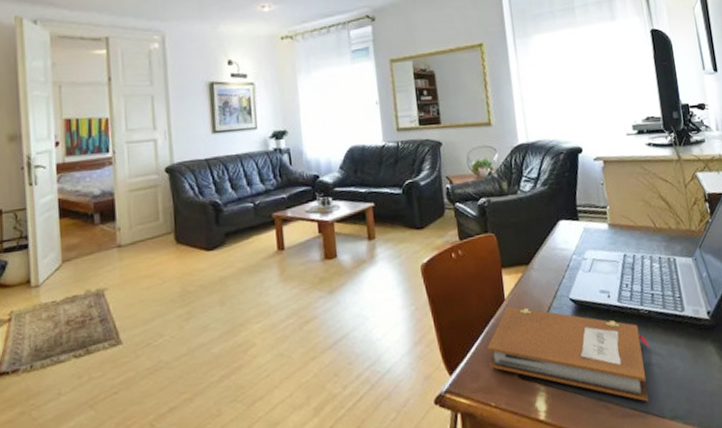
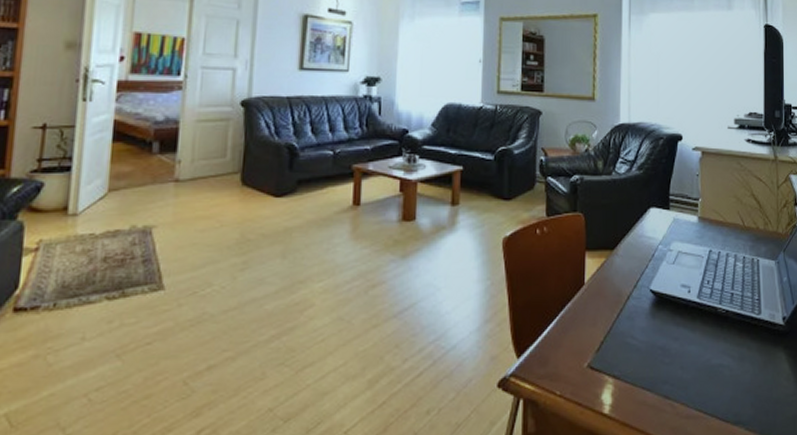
notebook: present [487,306,649,402] -> none [559,292,722,404]

